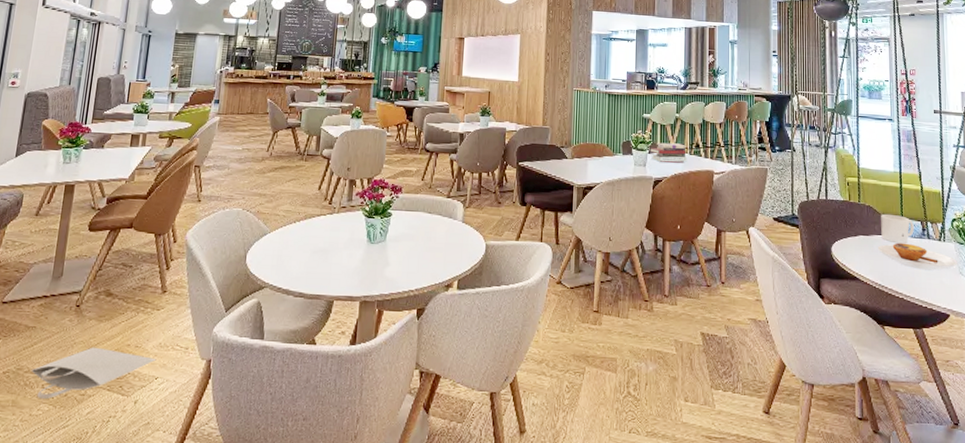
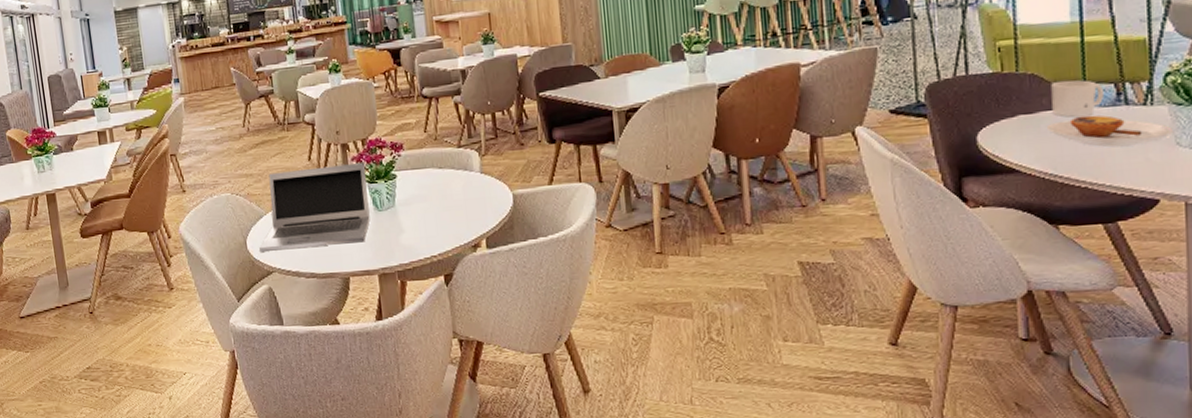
tote bag: present [31,347,157,400] -> none [64,350,180,404]
laptop: none [257,196,367,270] -> present [259,163,370,252]
books: present [650,142,688,163] -> none [708,35,762,65]

